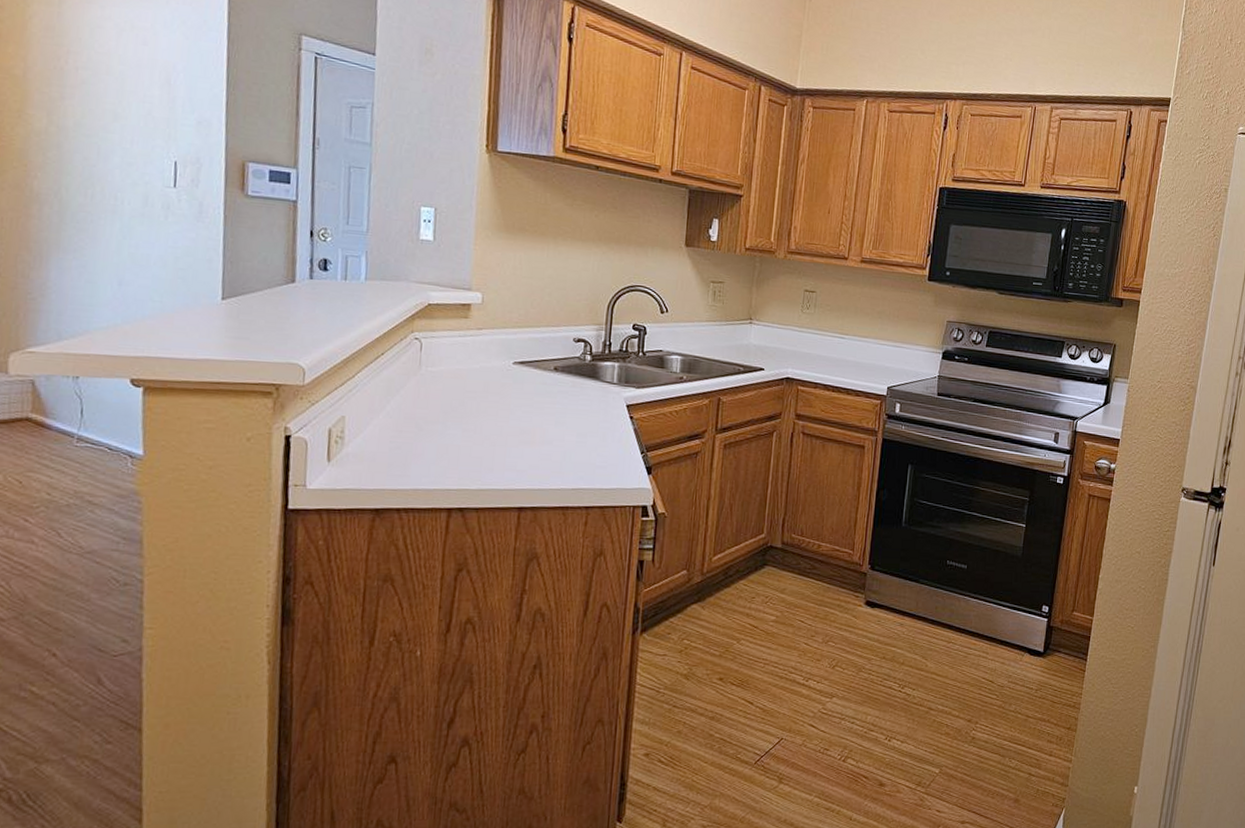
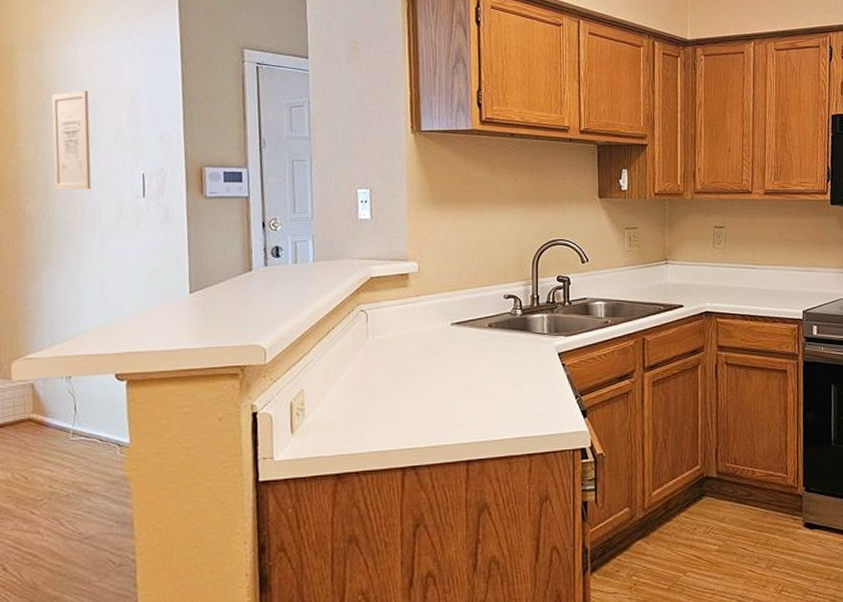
wall art: none [69,58,116,172] -> present [51,91,91,190]

